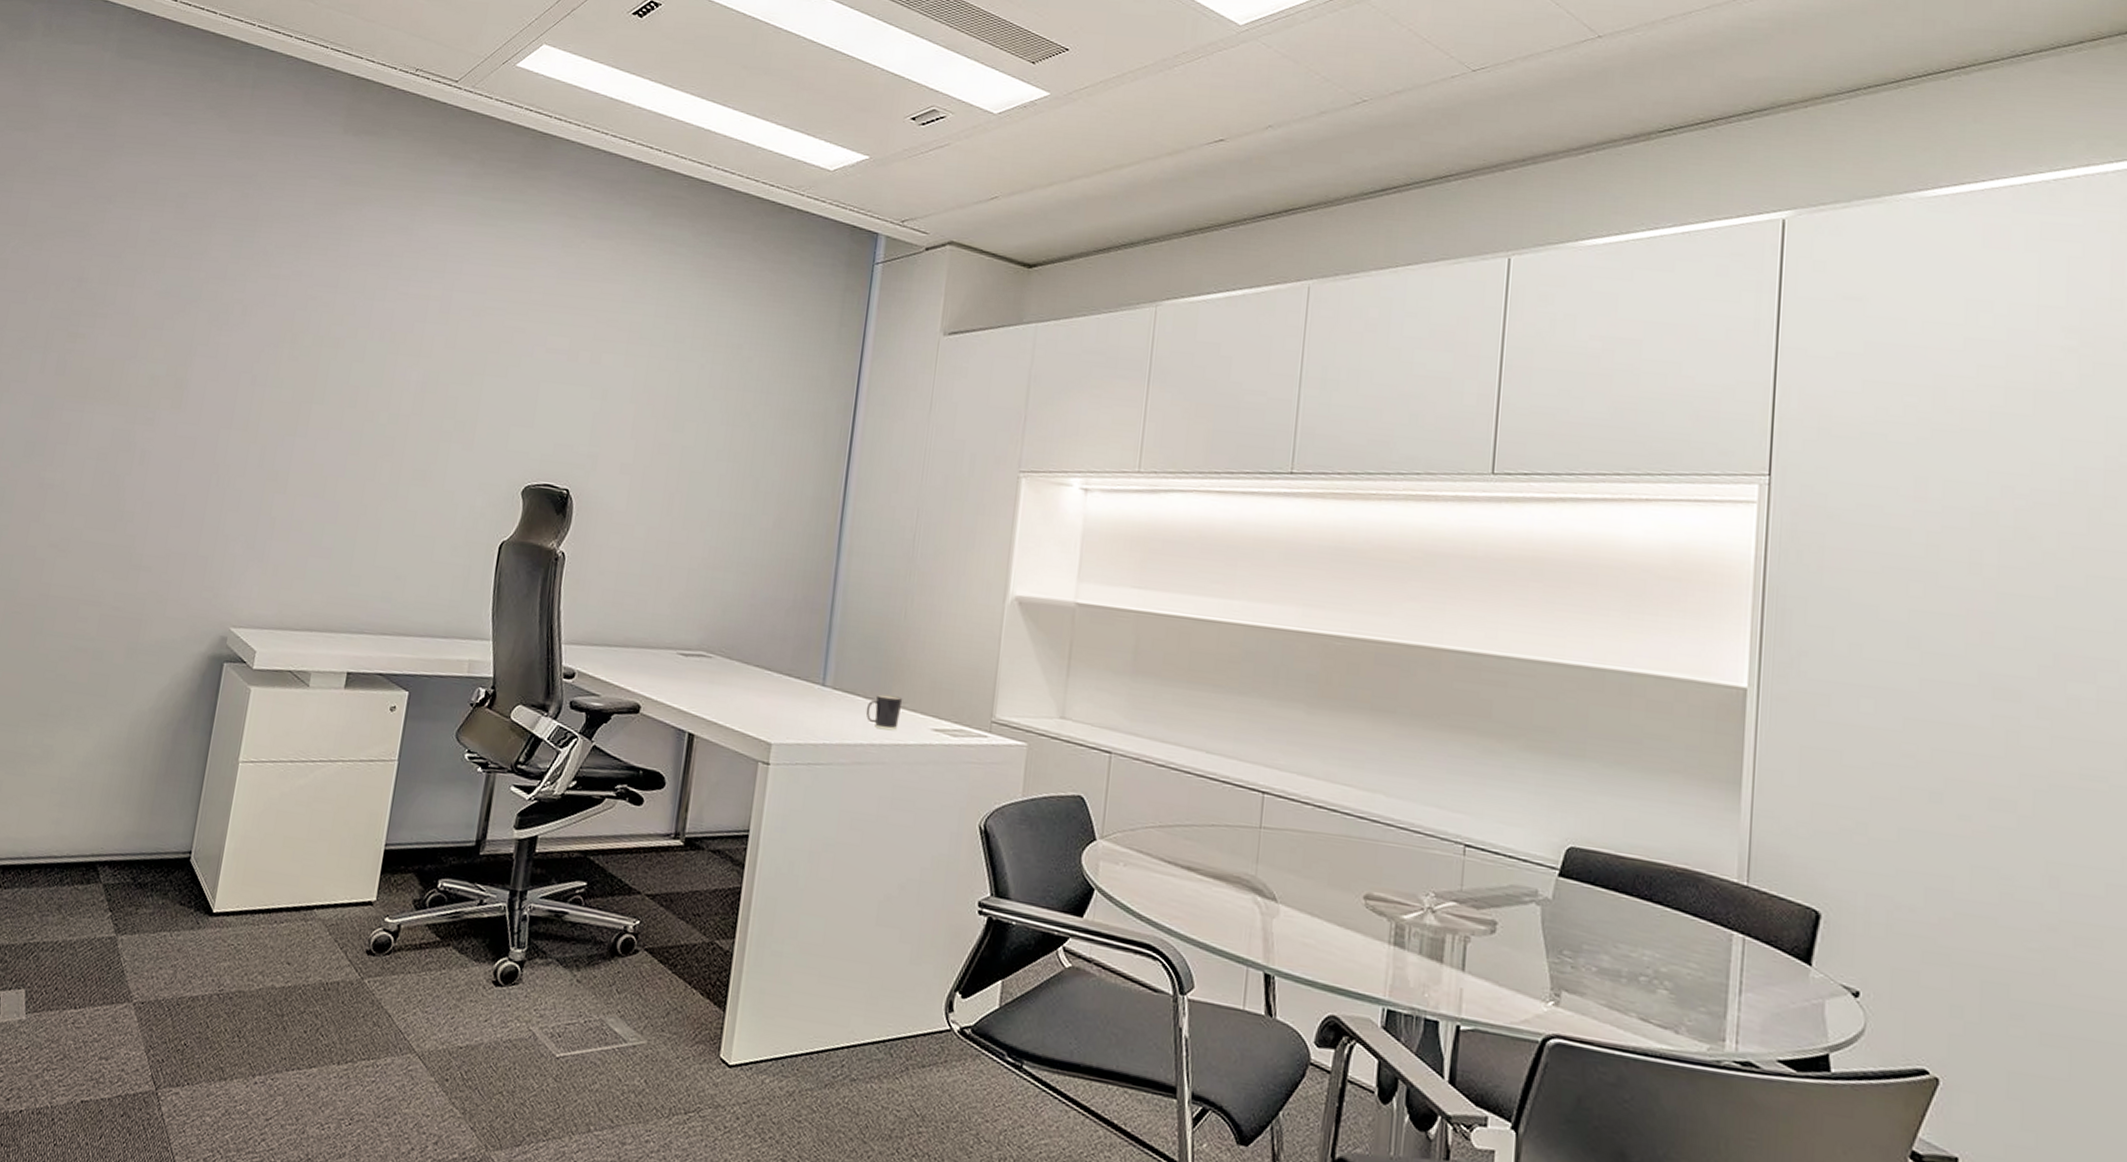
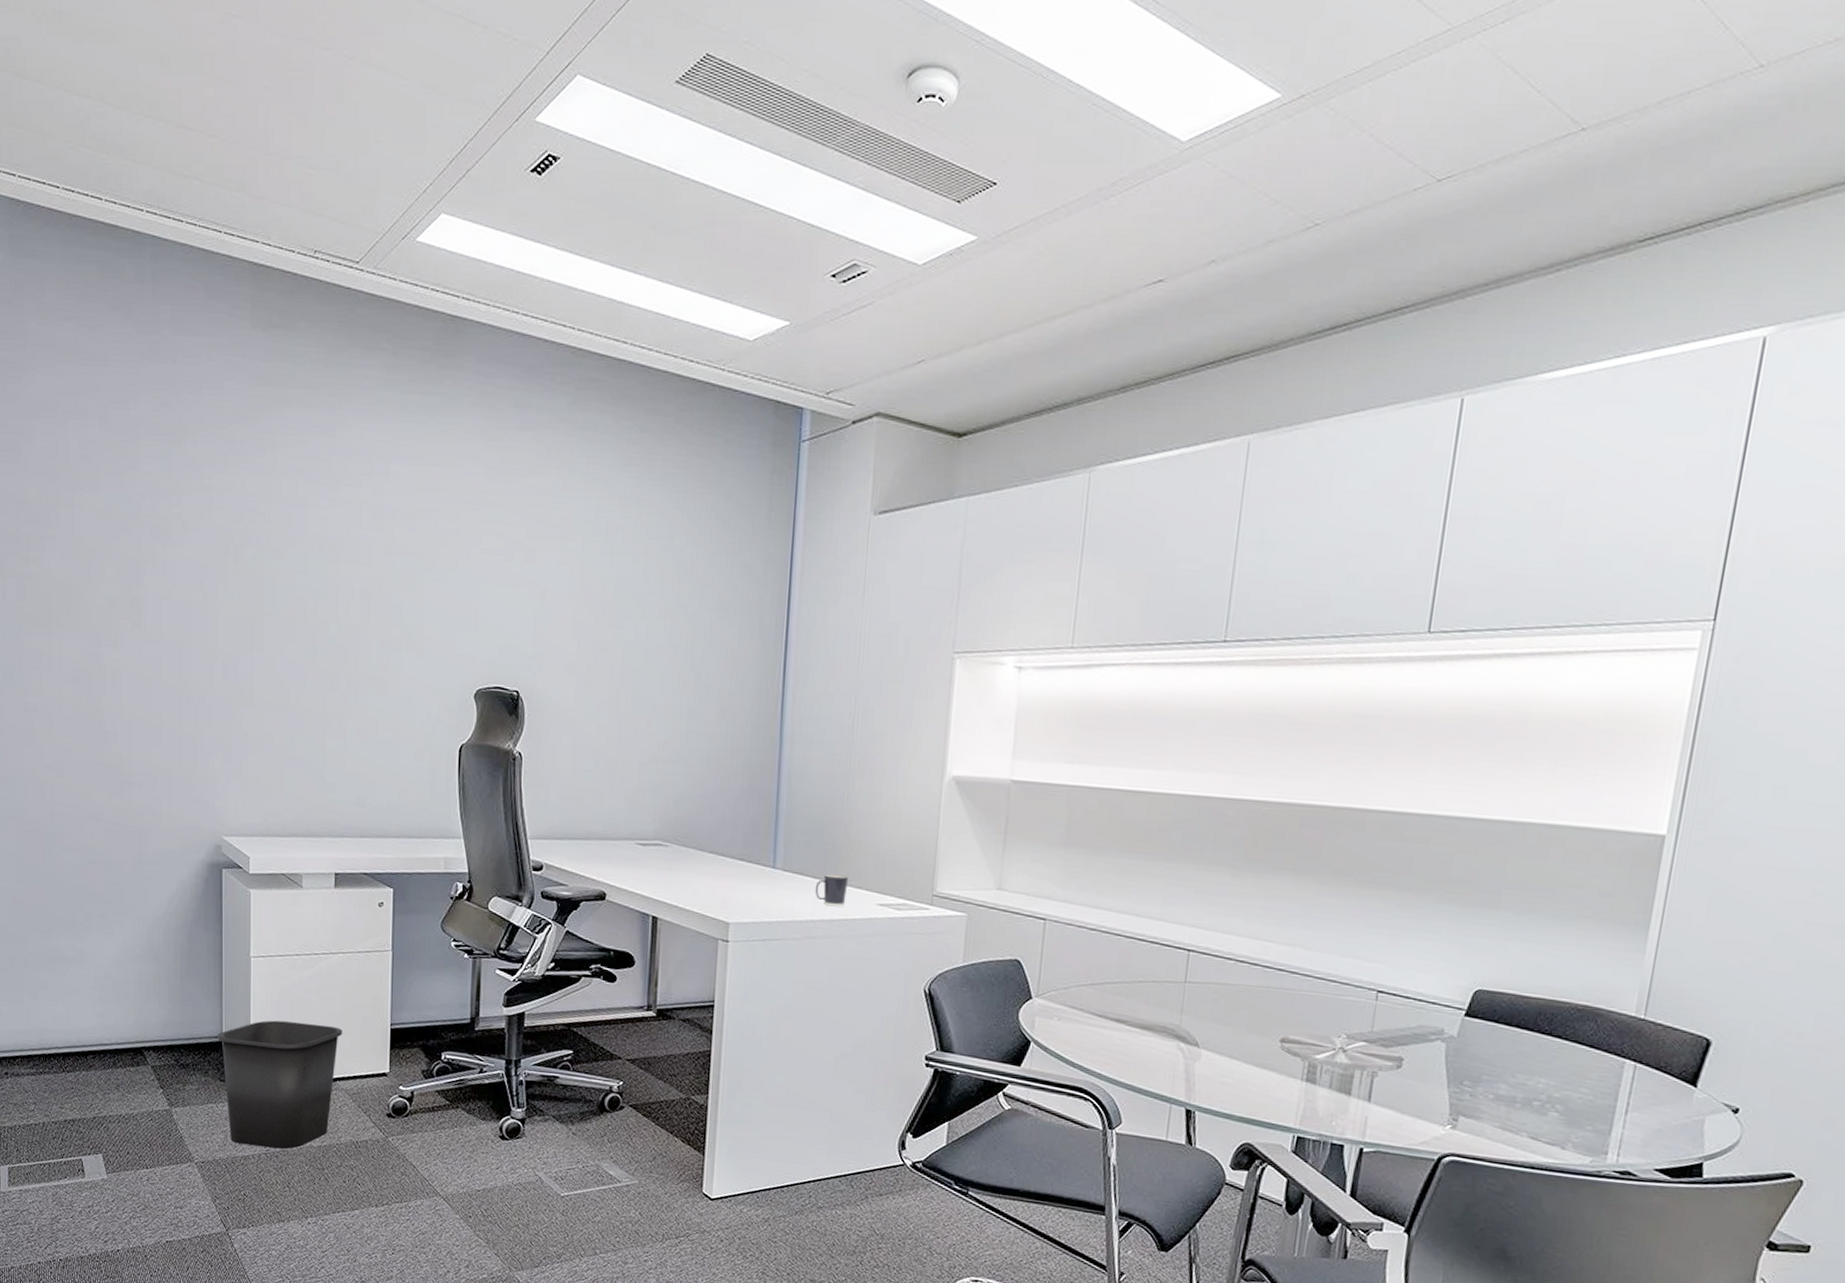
waste bin: none [180,835,330,989] -> present [217,1020,343,1149]

